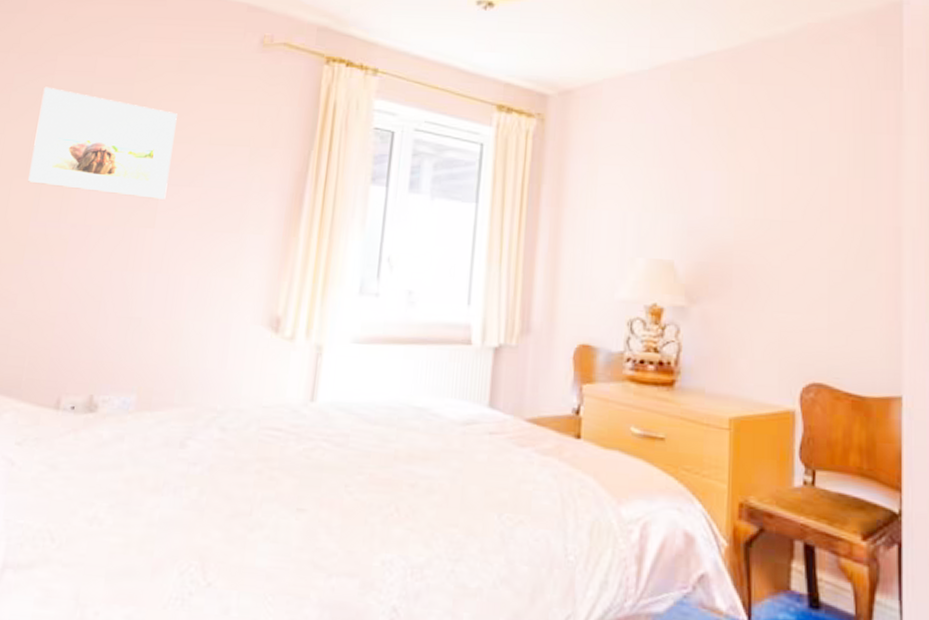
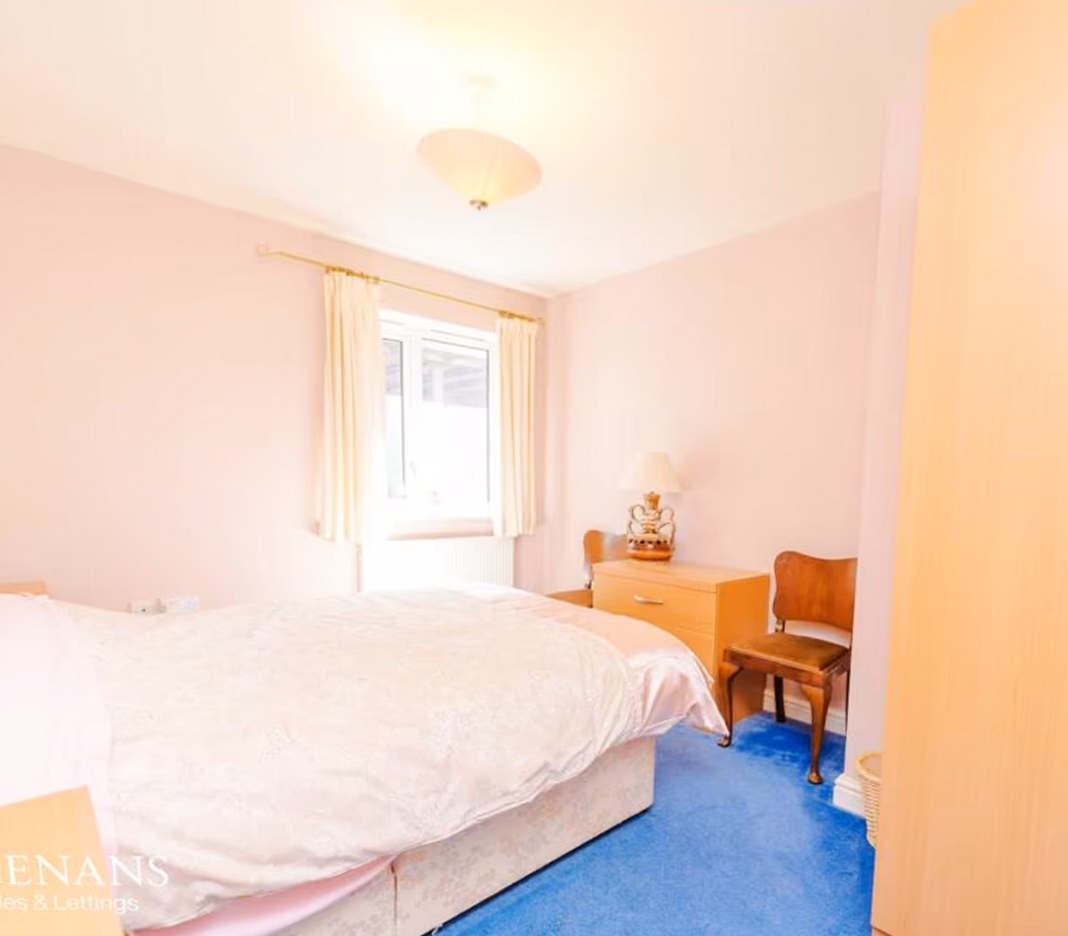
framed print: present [28,86,178,199] -> none [41,307,190,417]

